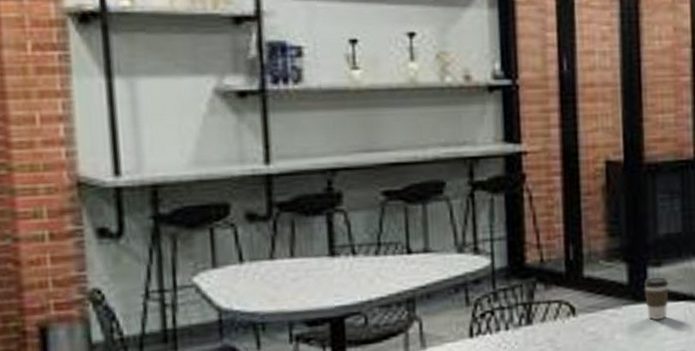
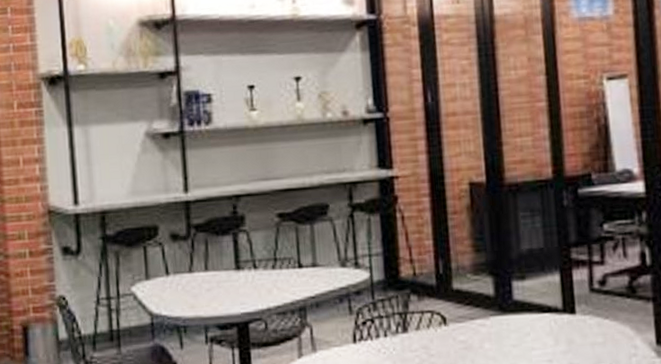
coffee cup: present [643,276,669,320] -> none [509,289,534,330]

